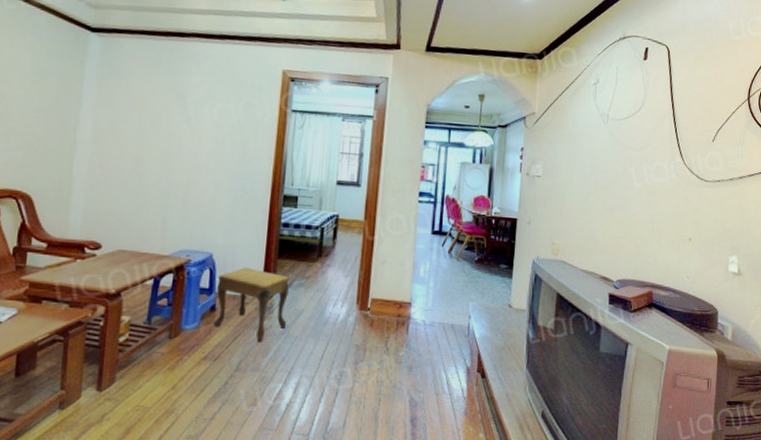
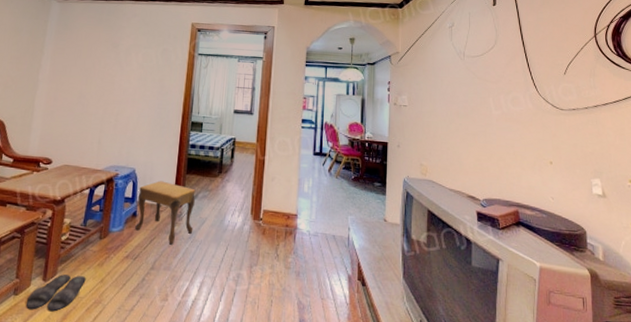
slippers: none [77,382,153,426] -> present [26,274,86,312]

